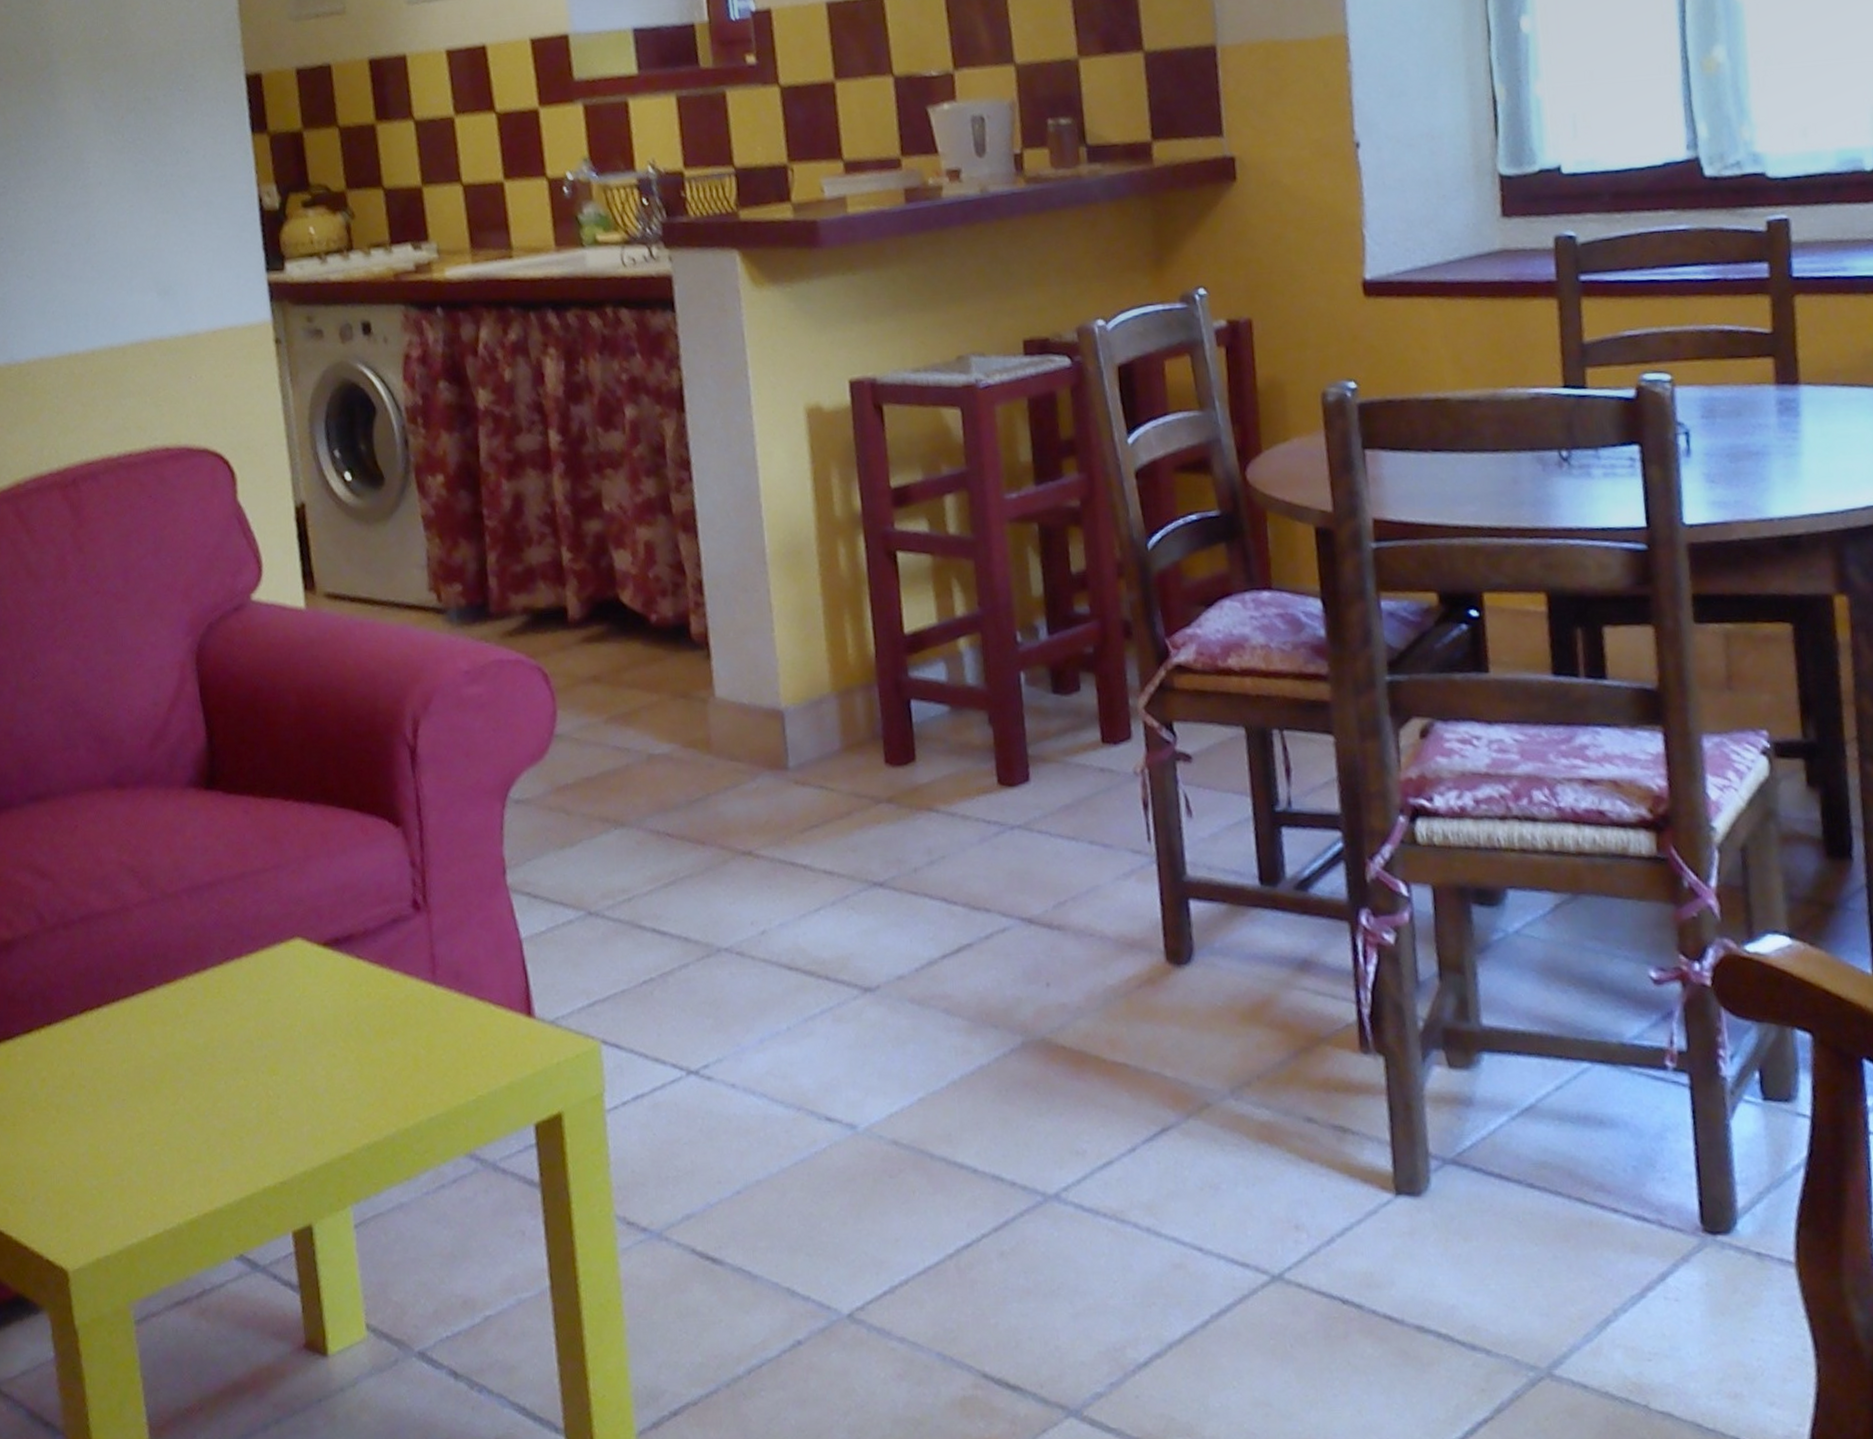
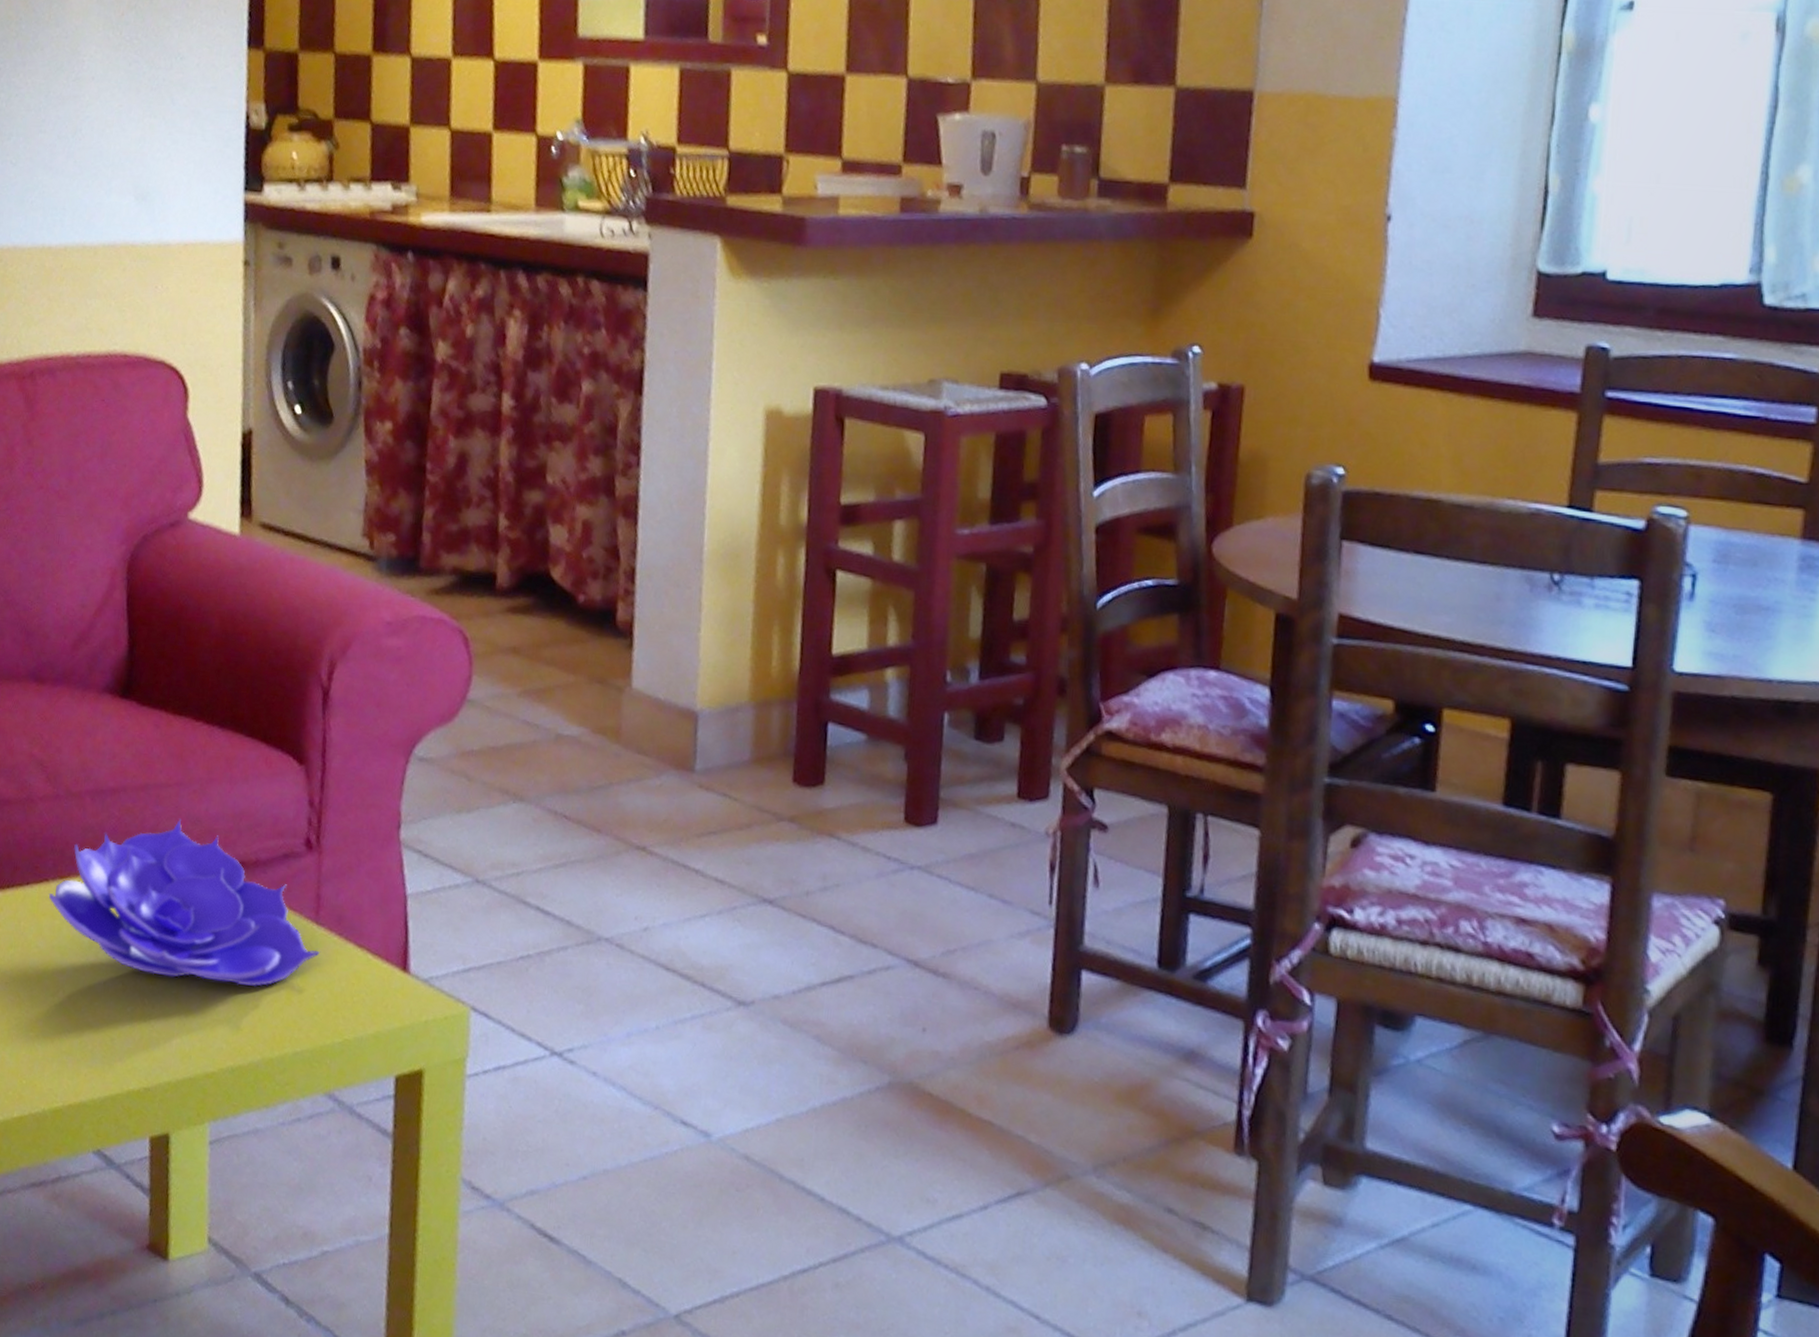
decorative bowl: none [156,901,441,1065] -> present [48,818,320,987]

